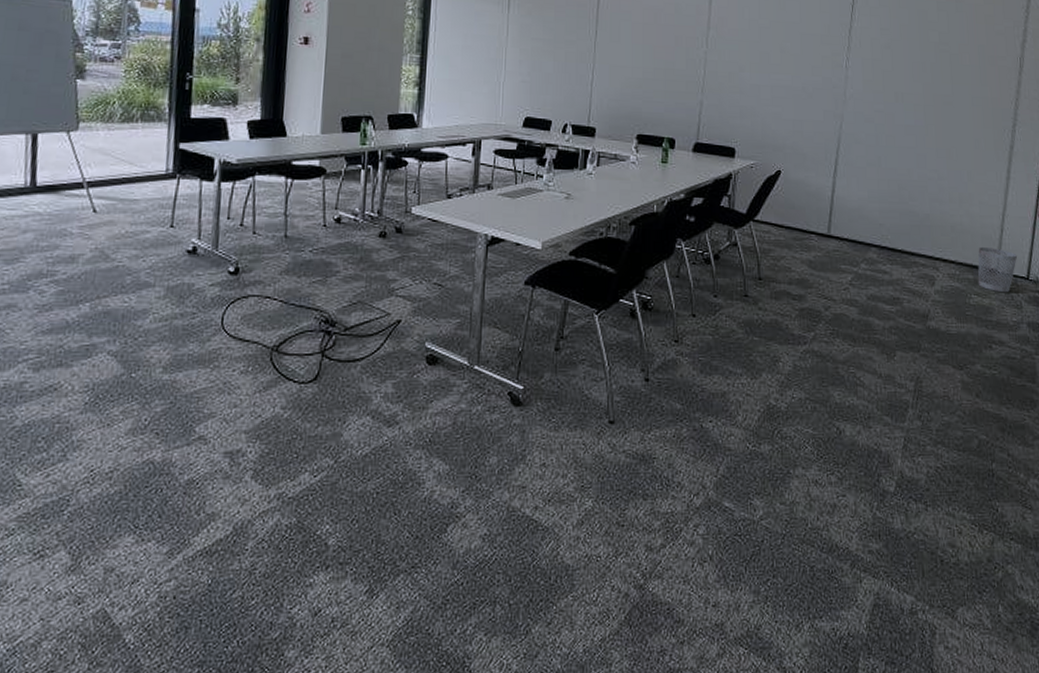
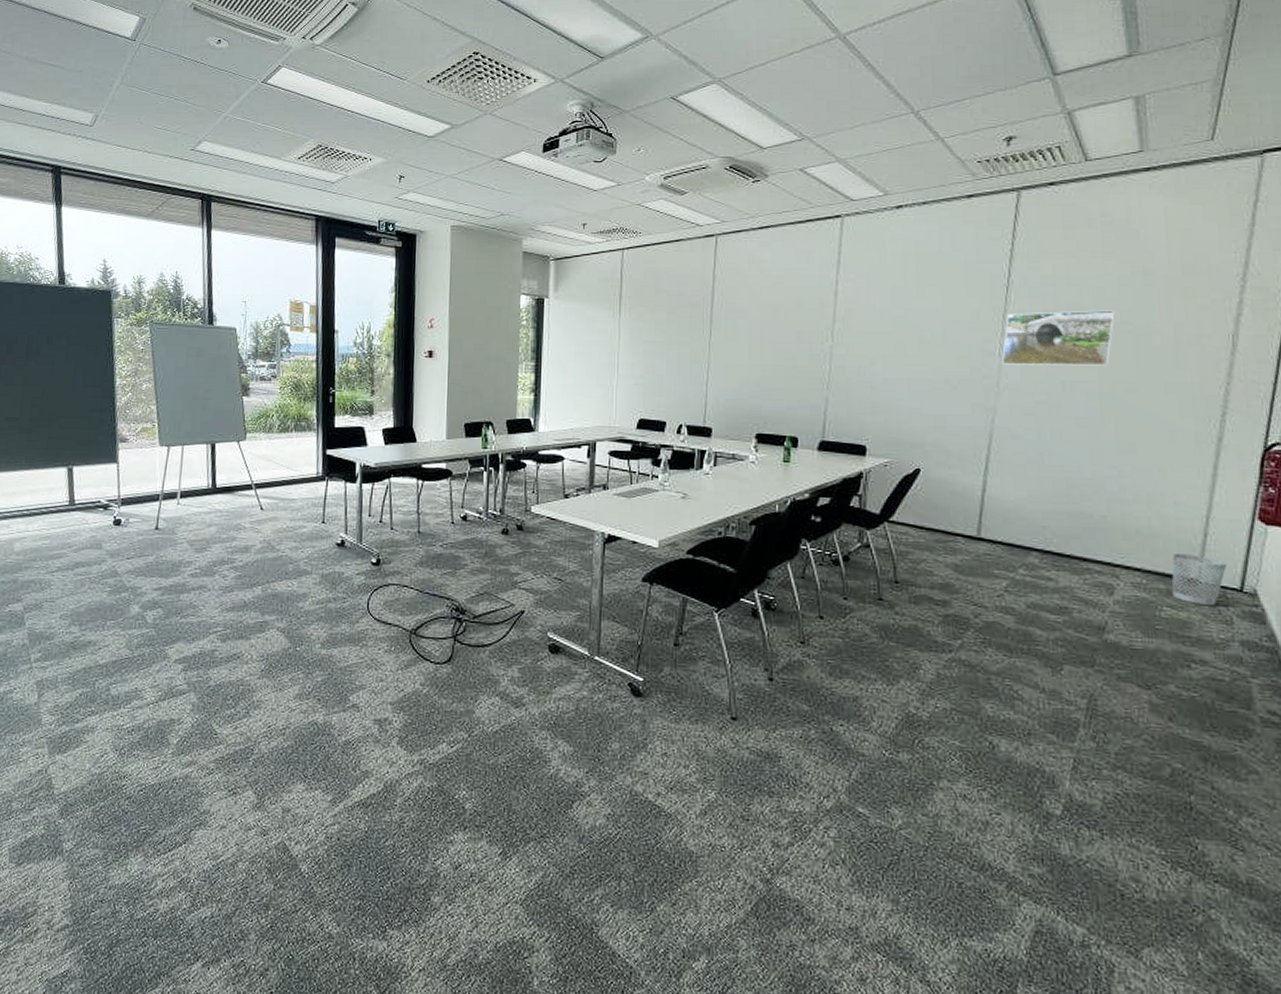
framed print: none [848,30,935,80] -> present [1002,310,1115,366]

